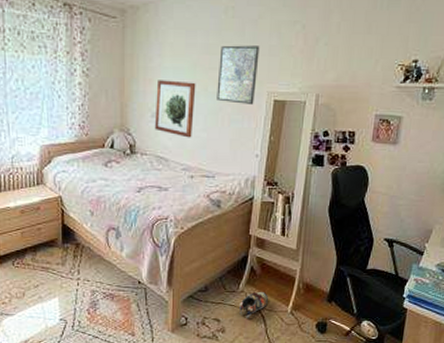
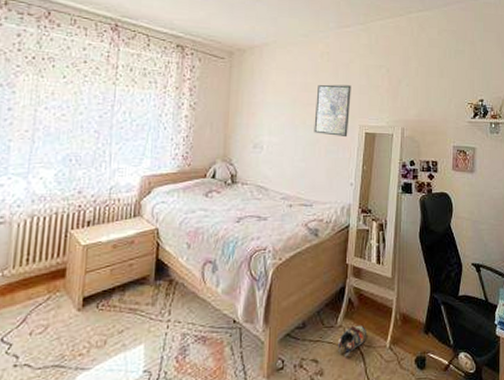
wall art: present [154,80,196,138] -> none [256,114,296,168]

